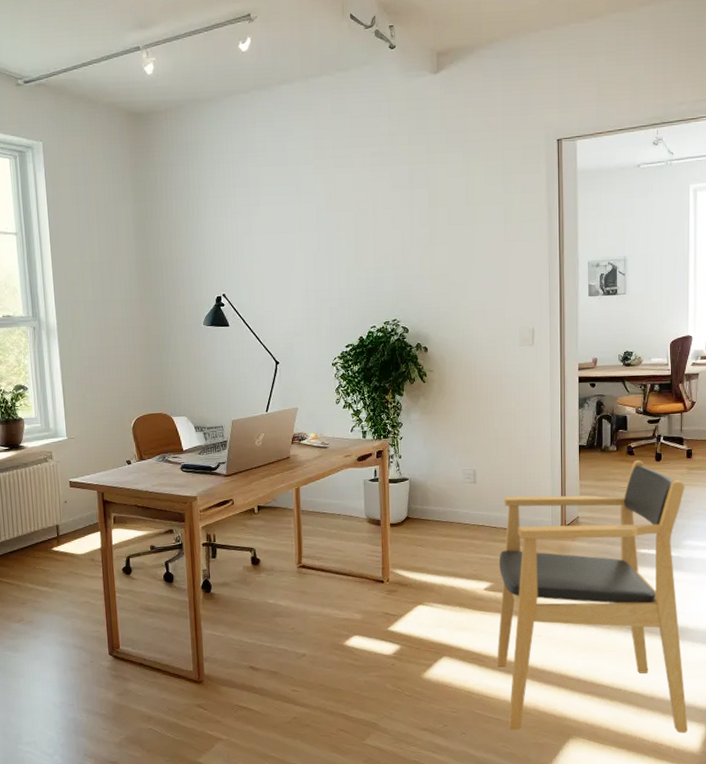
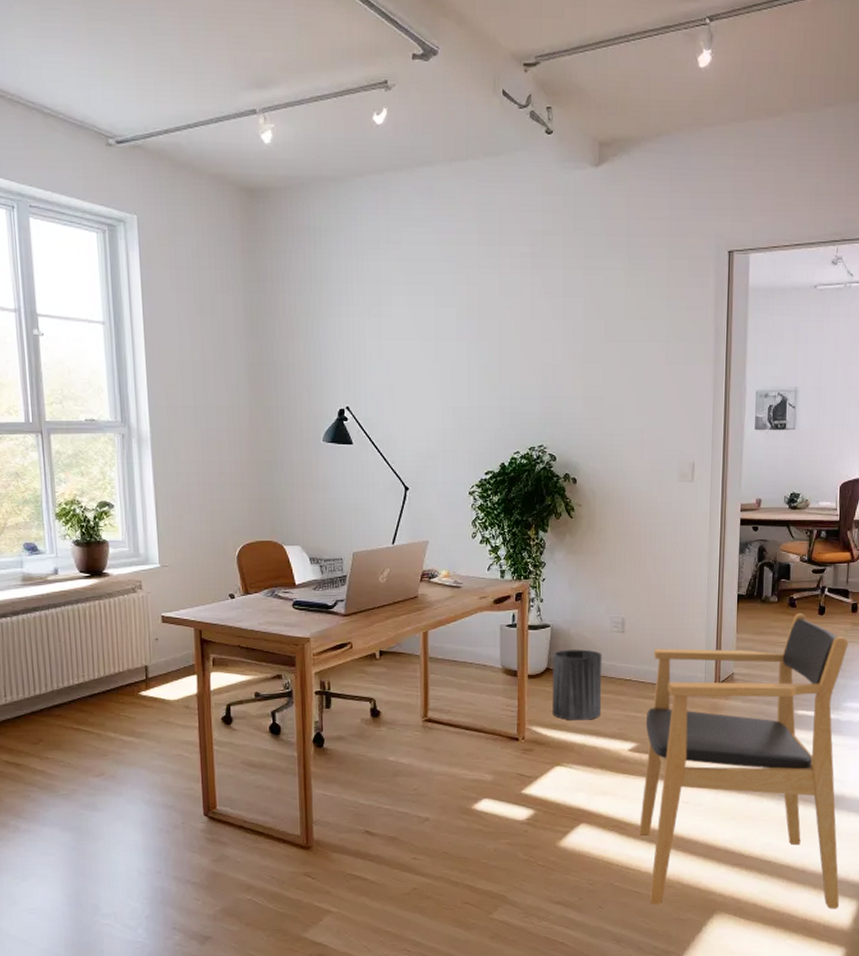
trash can: none [412,499,458,564] -> present [553,649,602,721]

